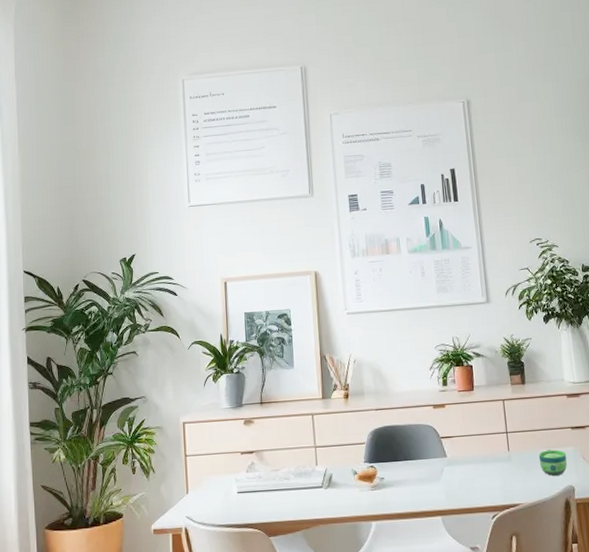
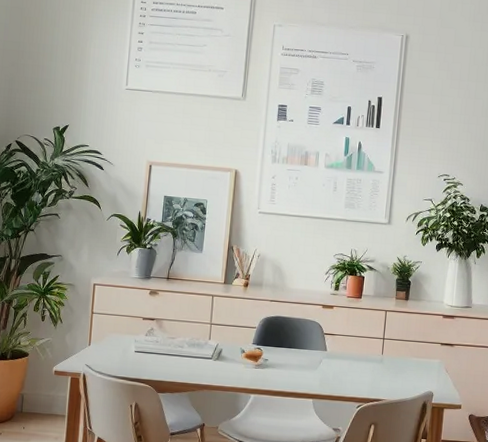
cup: present [538,448,567,476] -> none [407,358,432,382]

